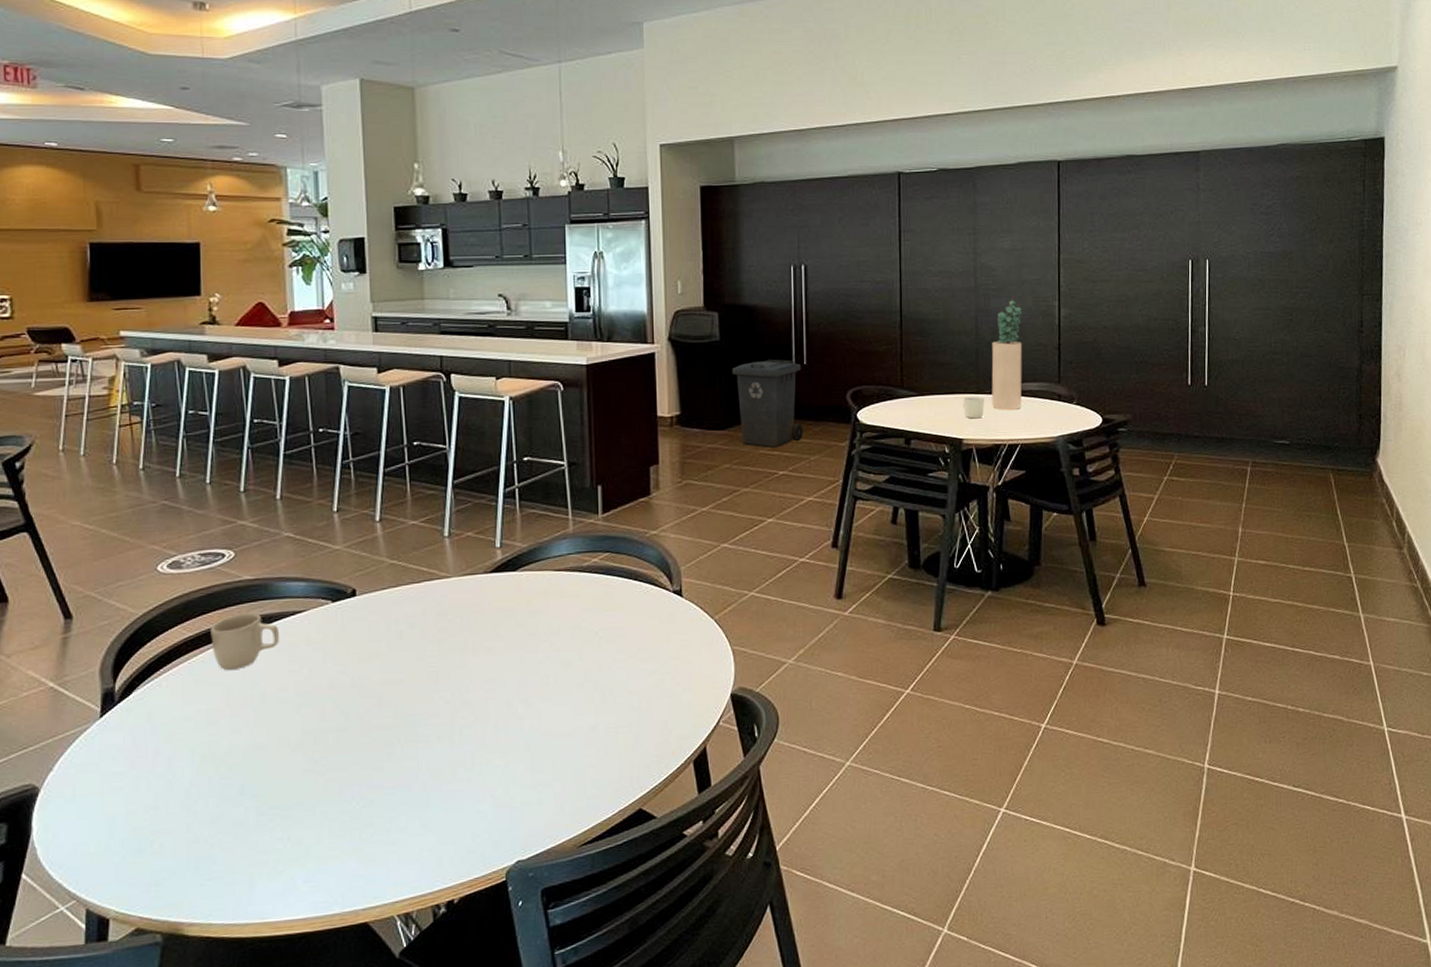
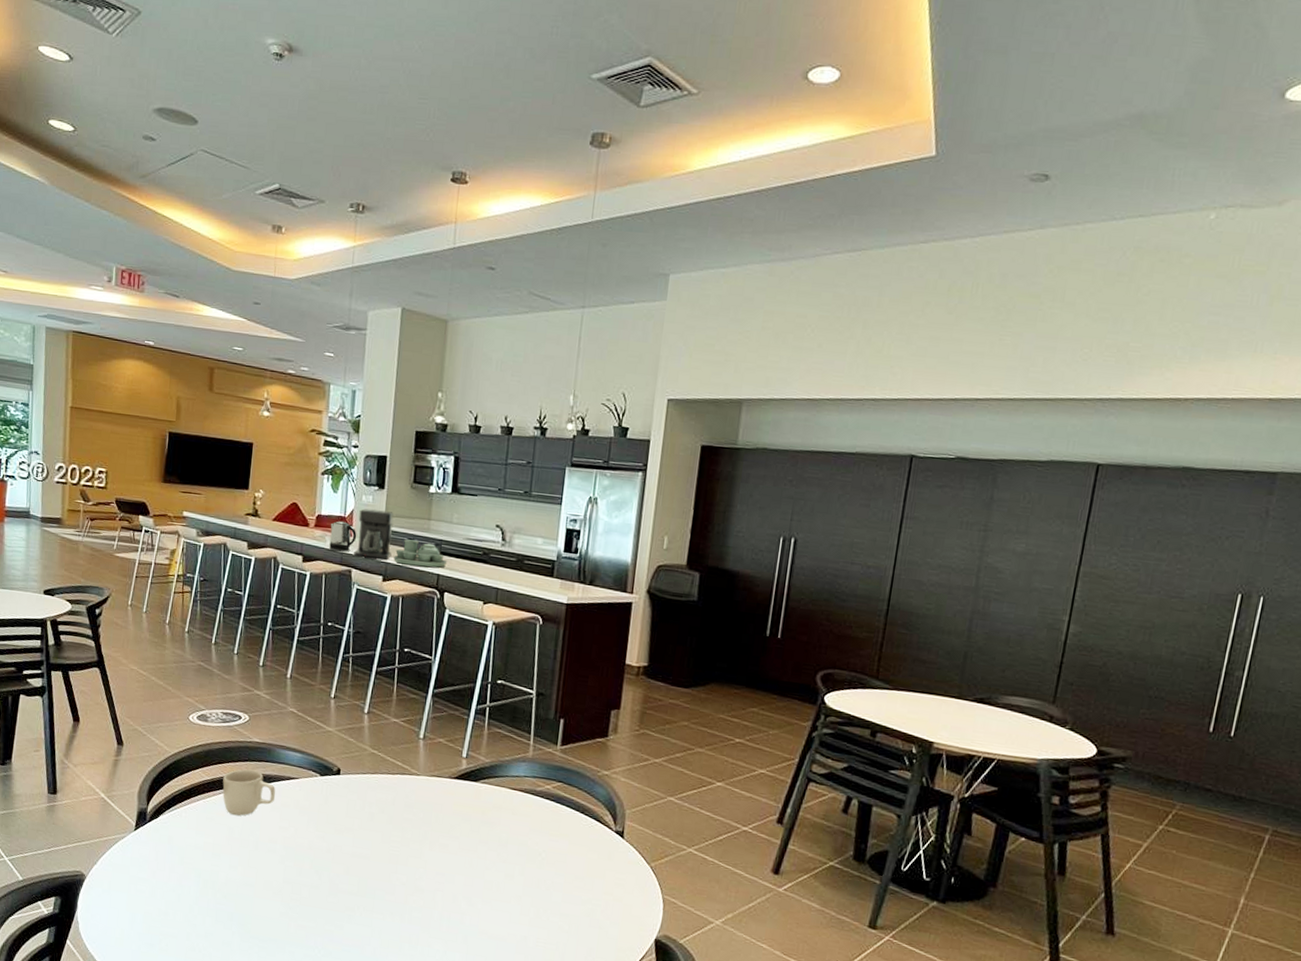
kettle: none [307,315,341,348] -> present [329,521,357,552]
coffee maker: none [340,297,384,351] -> present [354,508,393,560]
tea set: none [387,323,450,351] -> present [393,539,447,568]
recycling bin: present [732,359,803,448] -> none [703,626,775,715]
cup: present [963,397,985,419] -> none [939,700,965,725]
vase: present [991,295,1023,410] -> none [972,601,1026,723]

